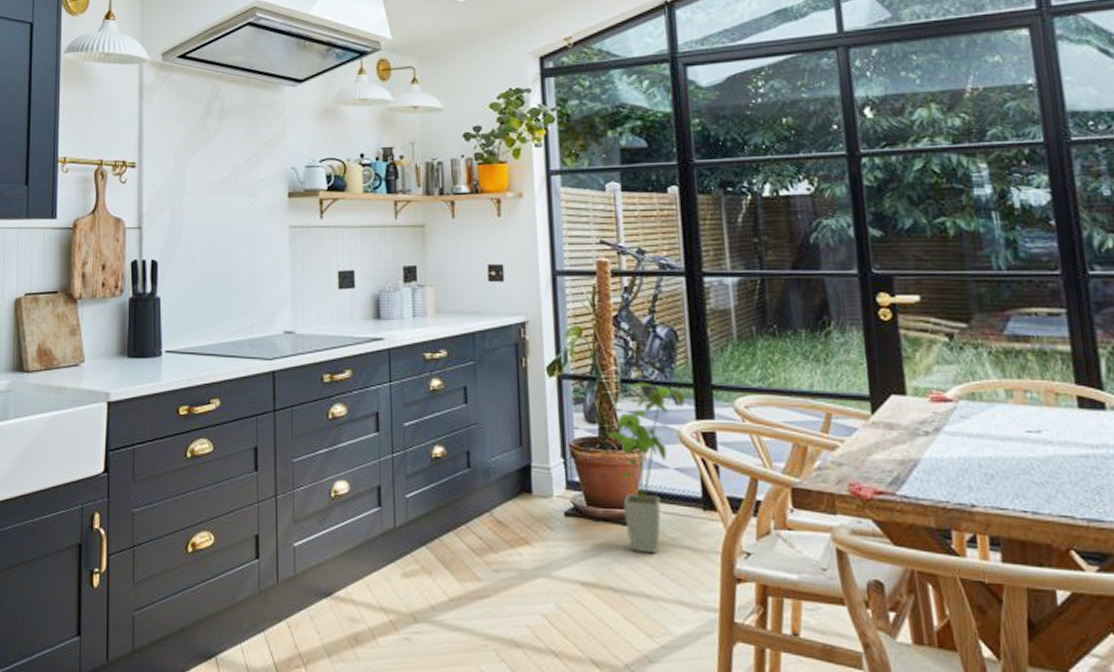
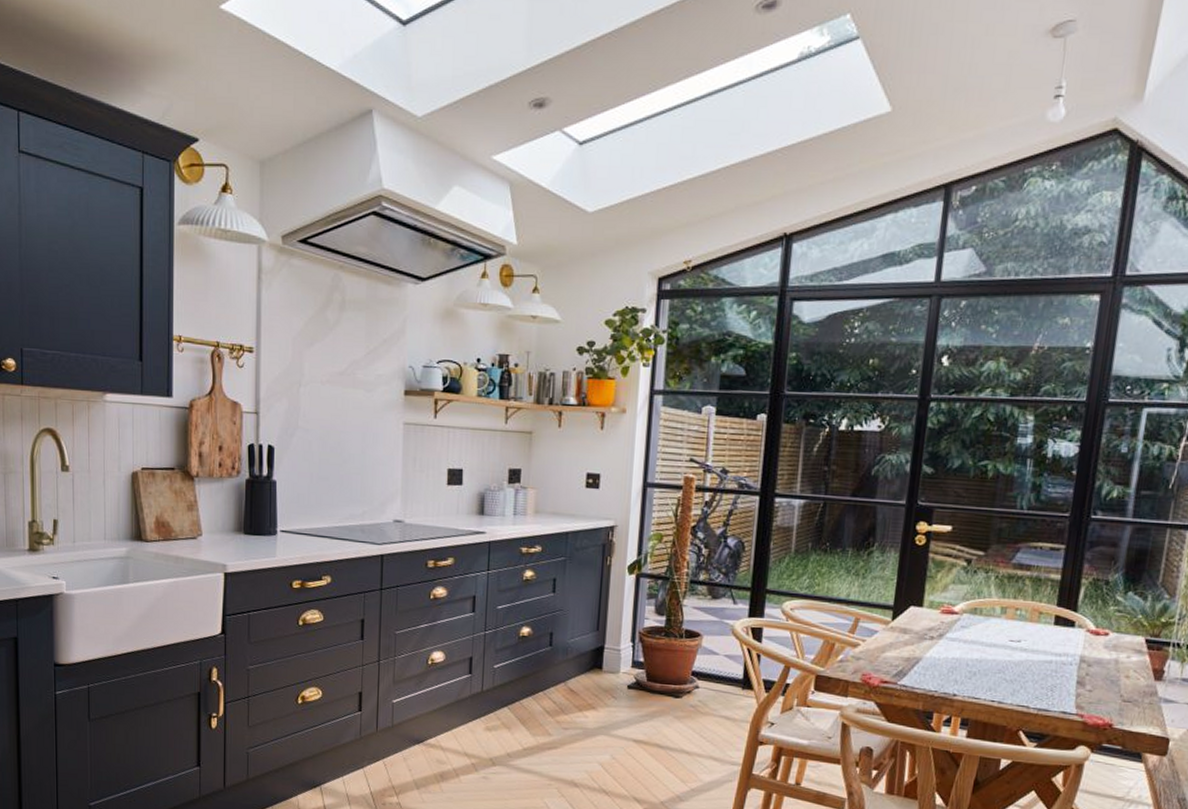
house plant: present [608,382,685,554] -> none [673,583,742,721]

